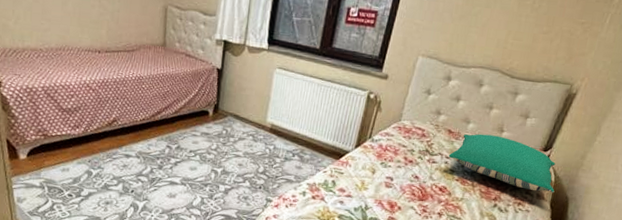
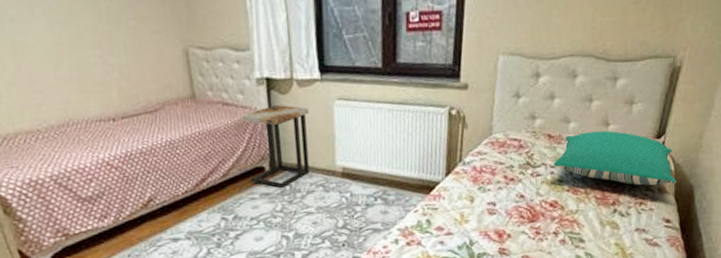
side table: none [196,63,254,132] -> present [241,105,310,189]

